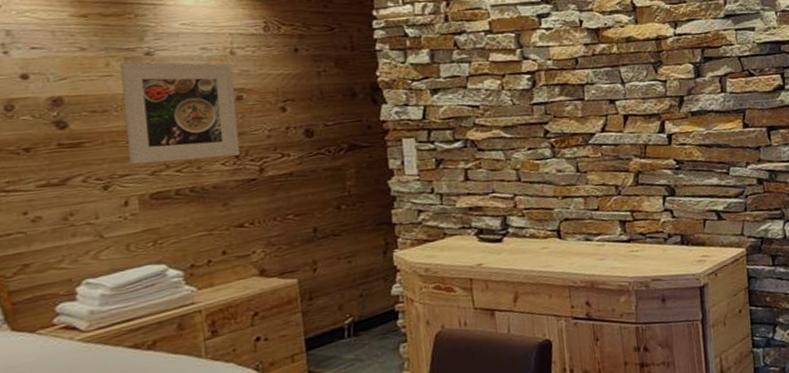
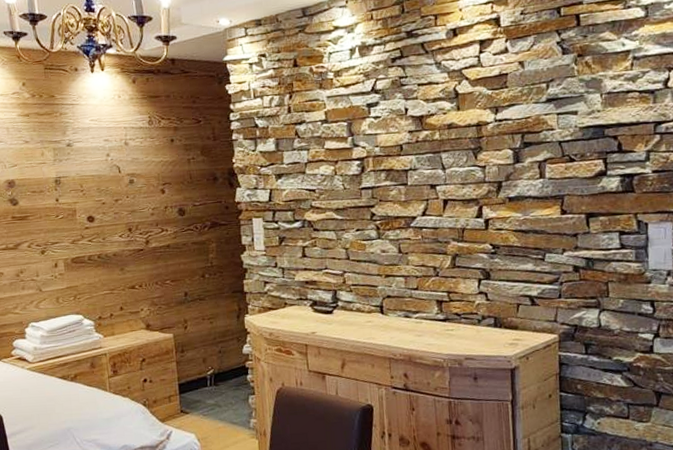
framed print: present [120,62,240,164] -> none [50,152,132,234]

